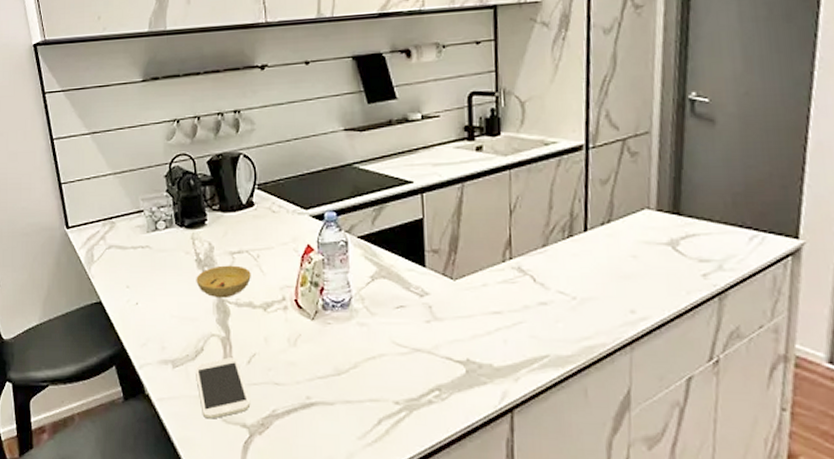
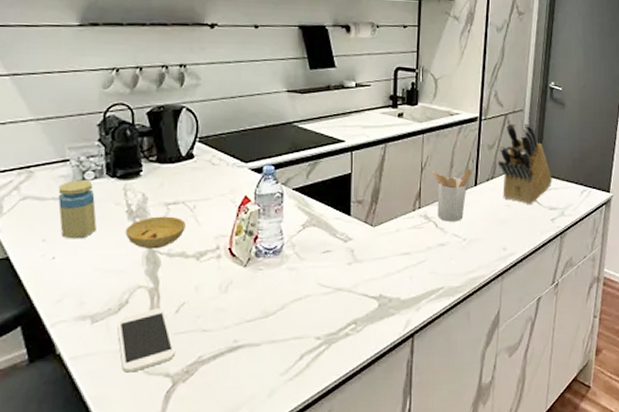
jar: none [136,230,170,286] -> present [57,180,97,239]
utensil holder: none [525,209,579,276] -> present [432,168,472,222]
knife block: none [615,148,701,256] -> present [498,122,552,205]

